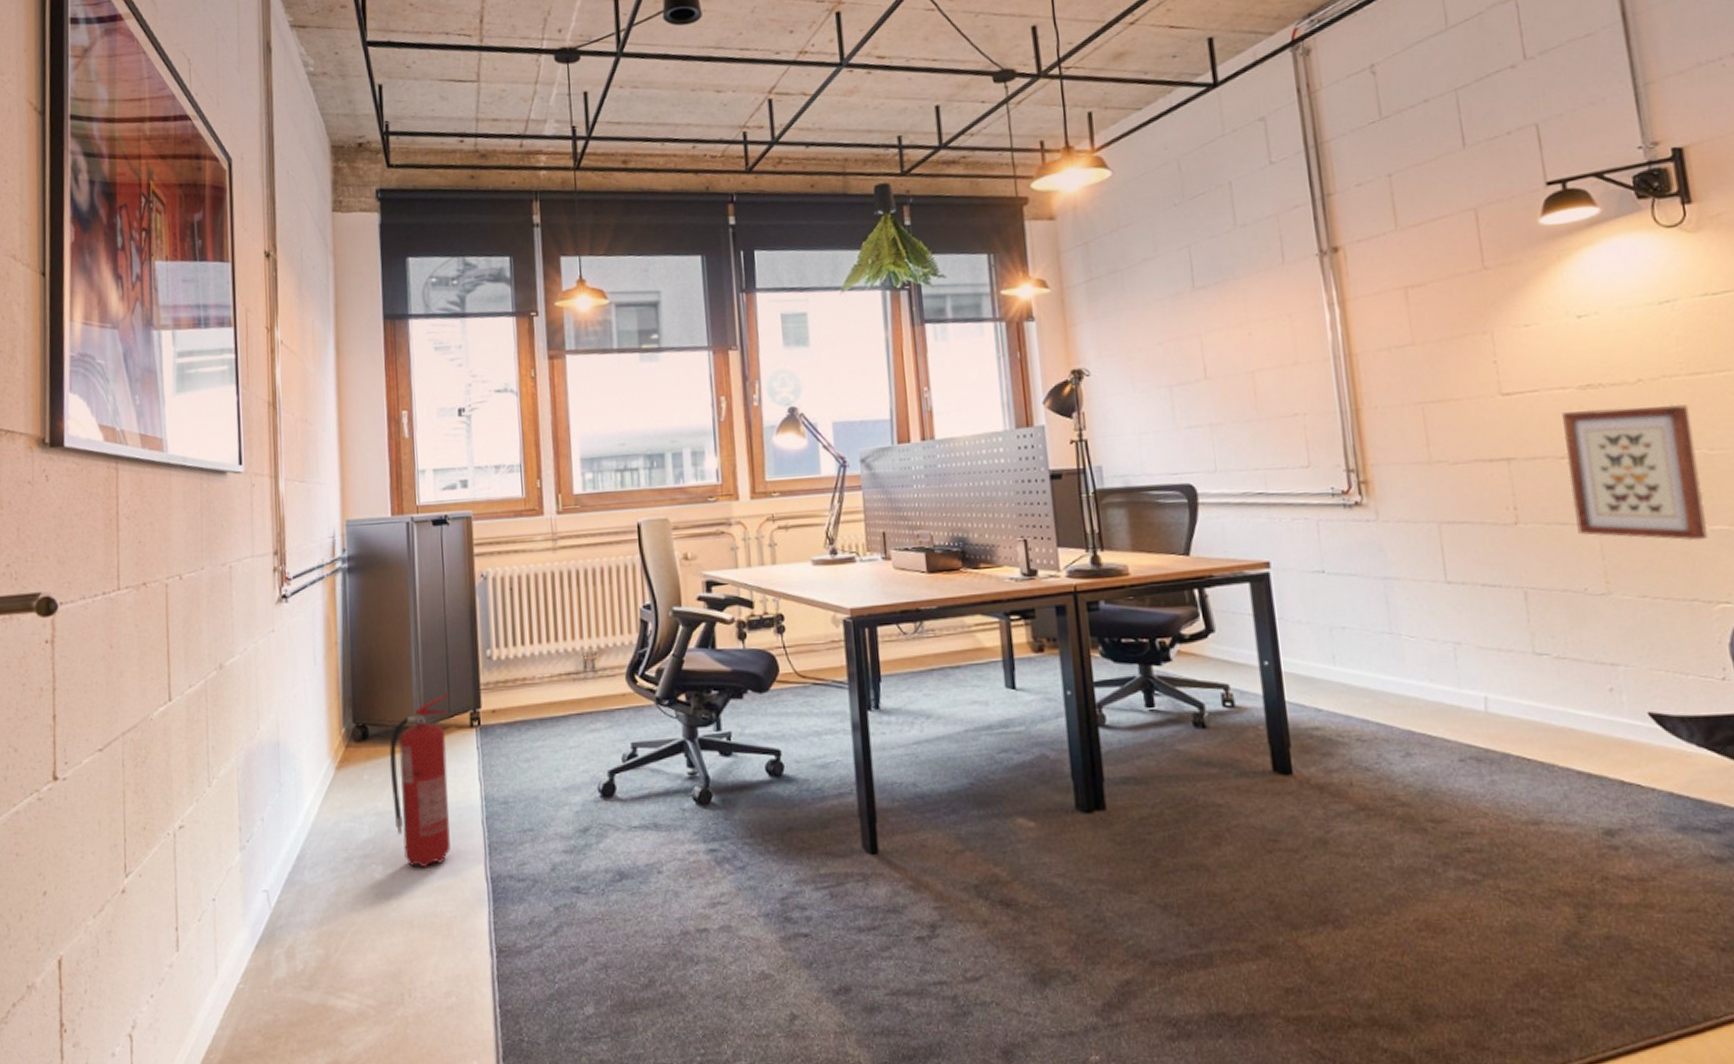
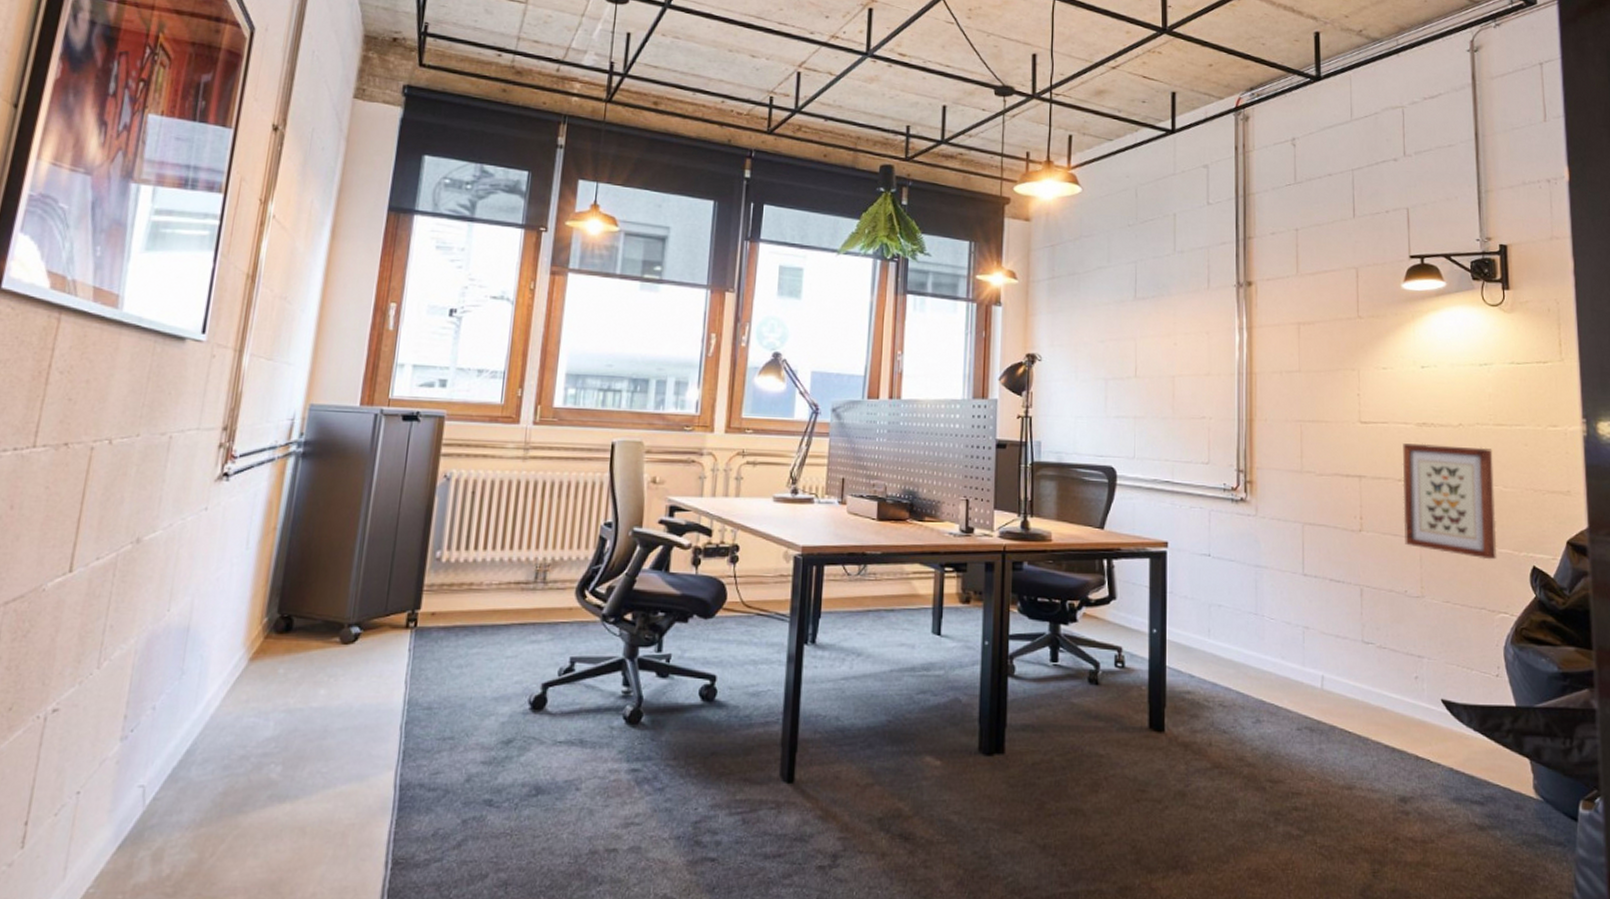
fire extinguisher: present [388,694,451,869] -> none [305,592,389,772]

